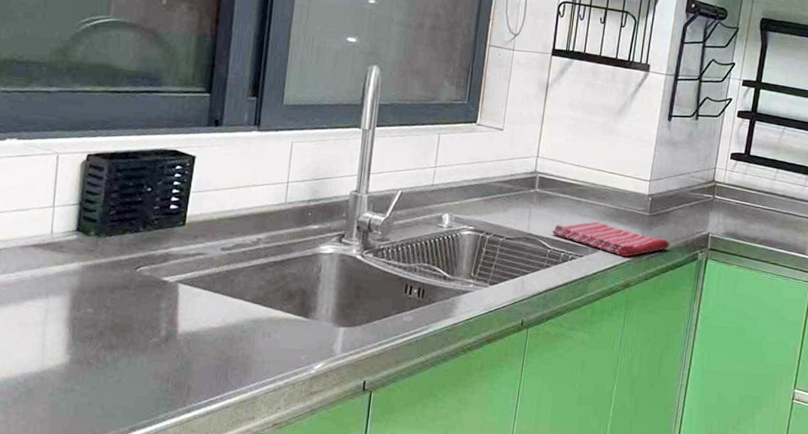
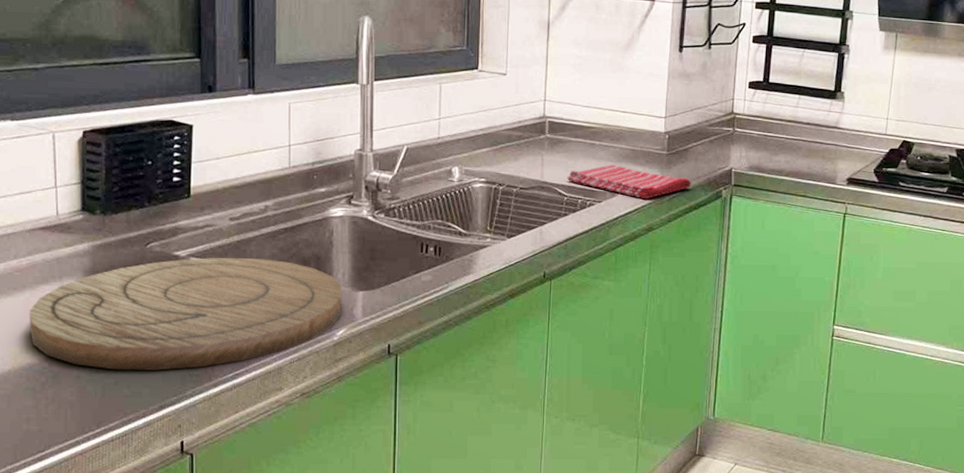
cutting board: none [9,284,324,393] -> present [29,257,342,371]

